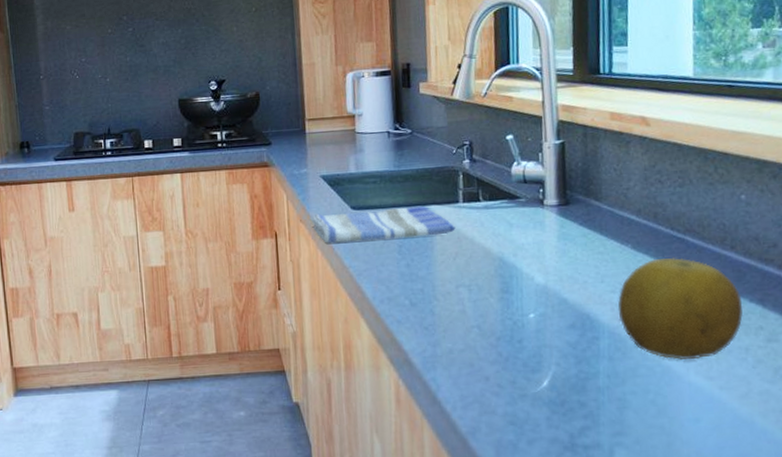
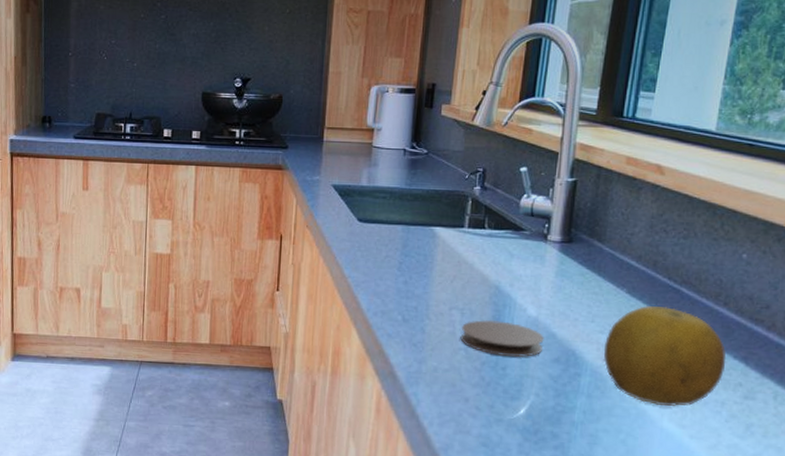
dish towel: present [310,206,456,243] -> none [316,221,457,257]
coaster: none [471,292,557,329] -> present [460,319,544,357]

